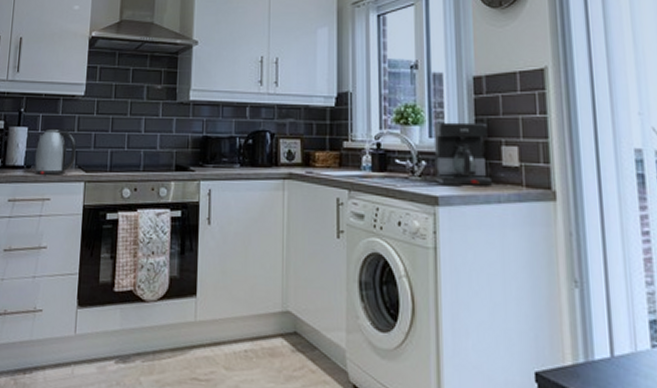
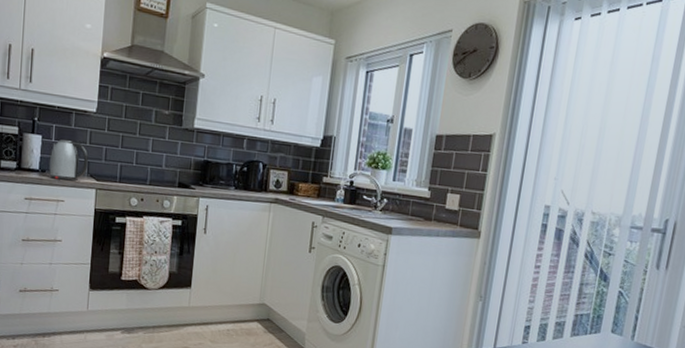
coffee maker: present [433,122,493,188] -> none [392,169,441,224]

